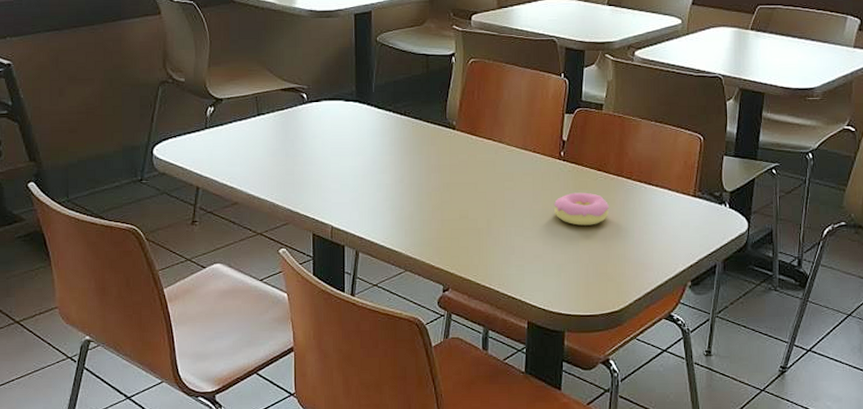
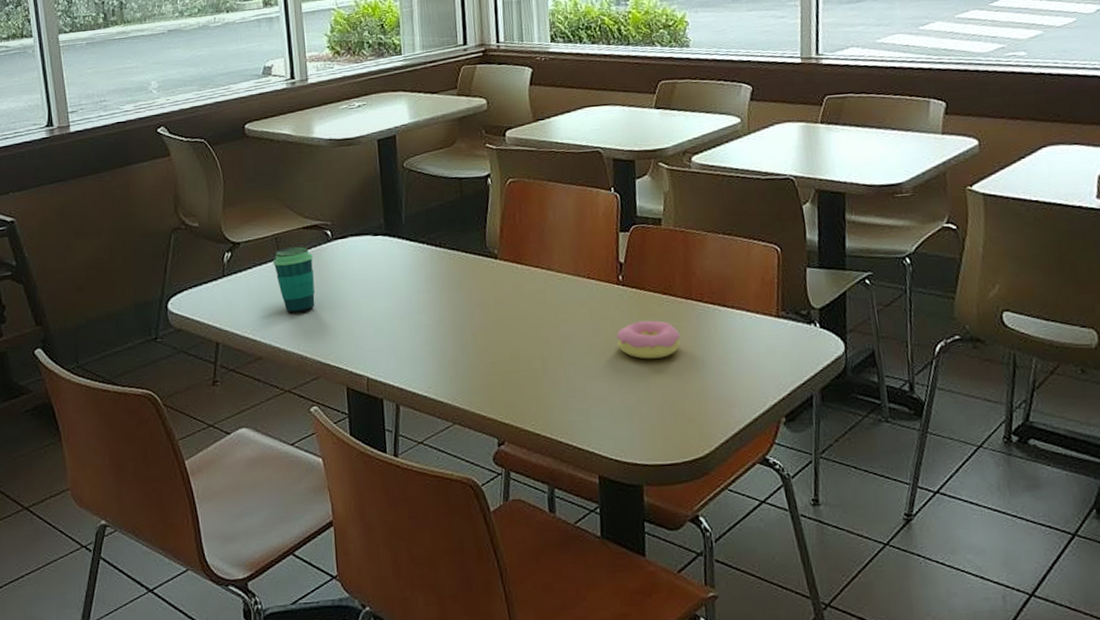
cup: none [252,106,289,166] -> present [273,246,315,313]

